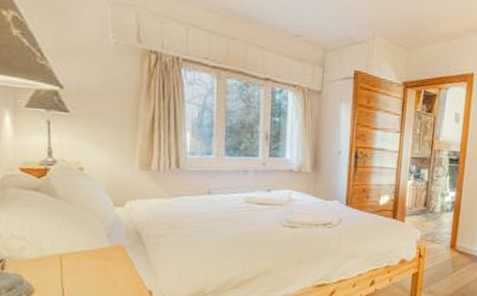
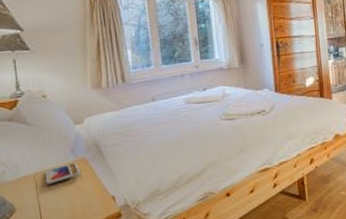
smartphone: none [73,249,116,269] -> present [45,163,81,185]

